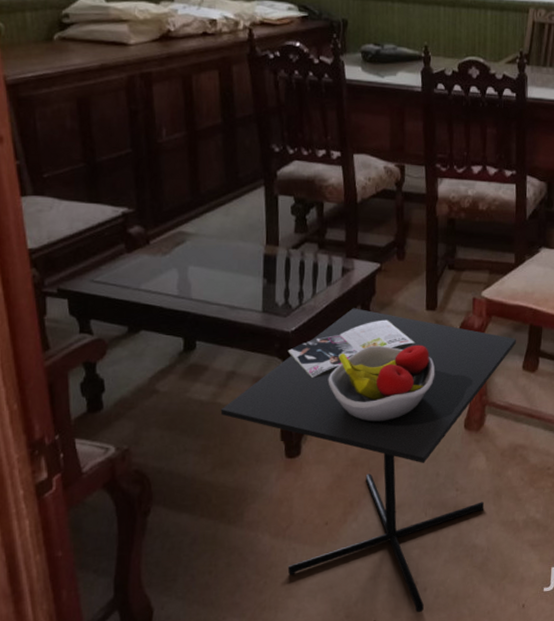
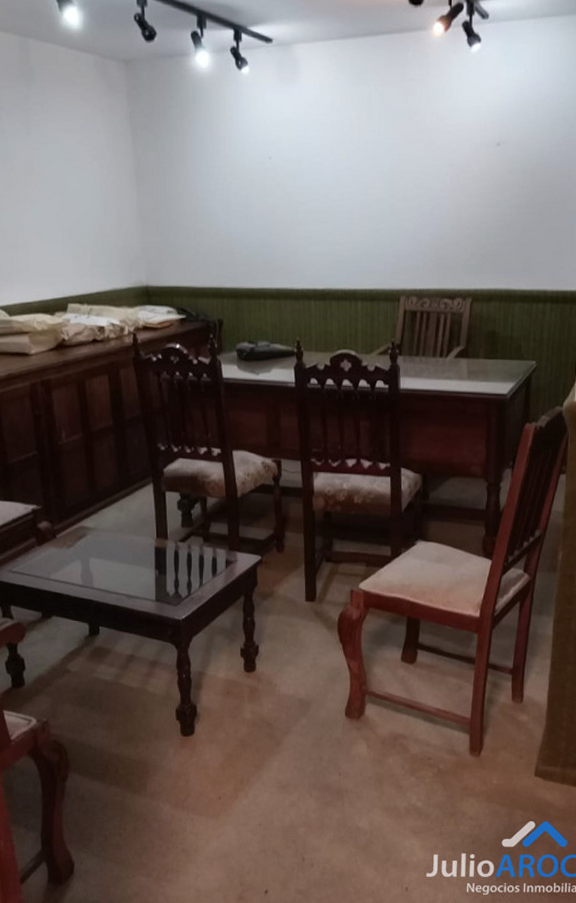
kitchen table: present [220,308,516,613] -> none [123,598,394,887]

